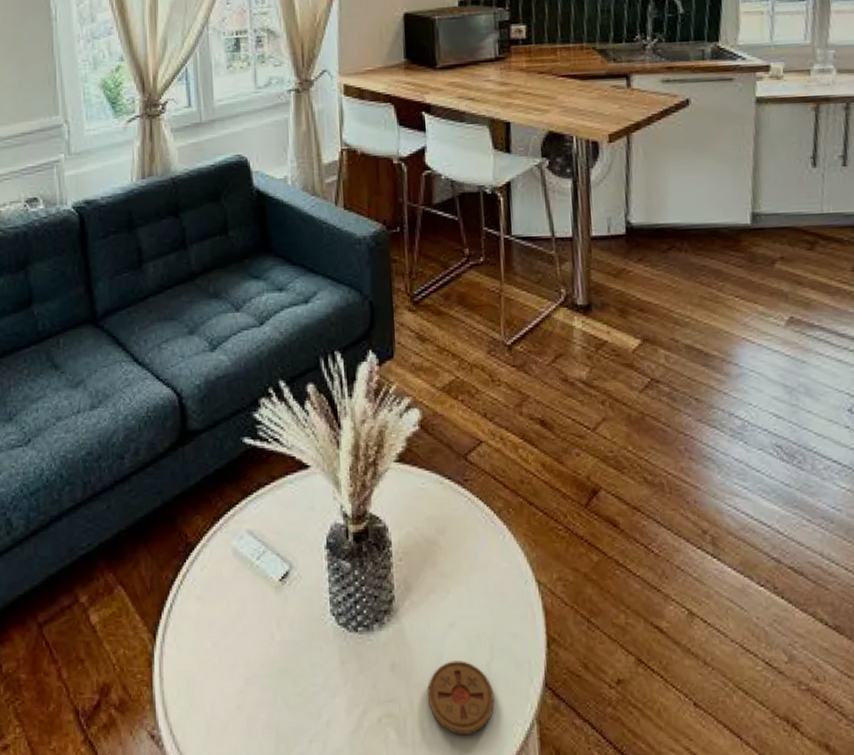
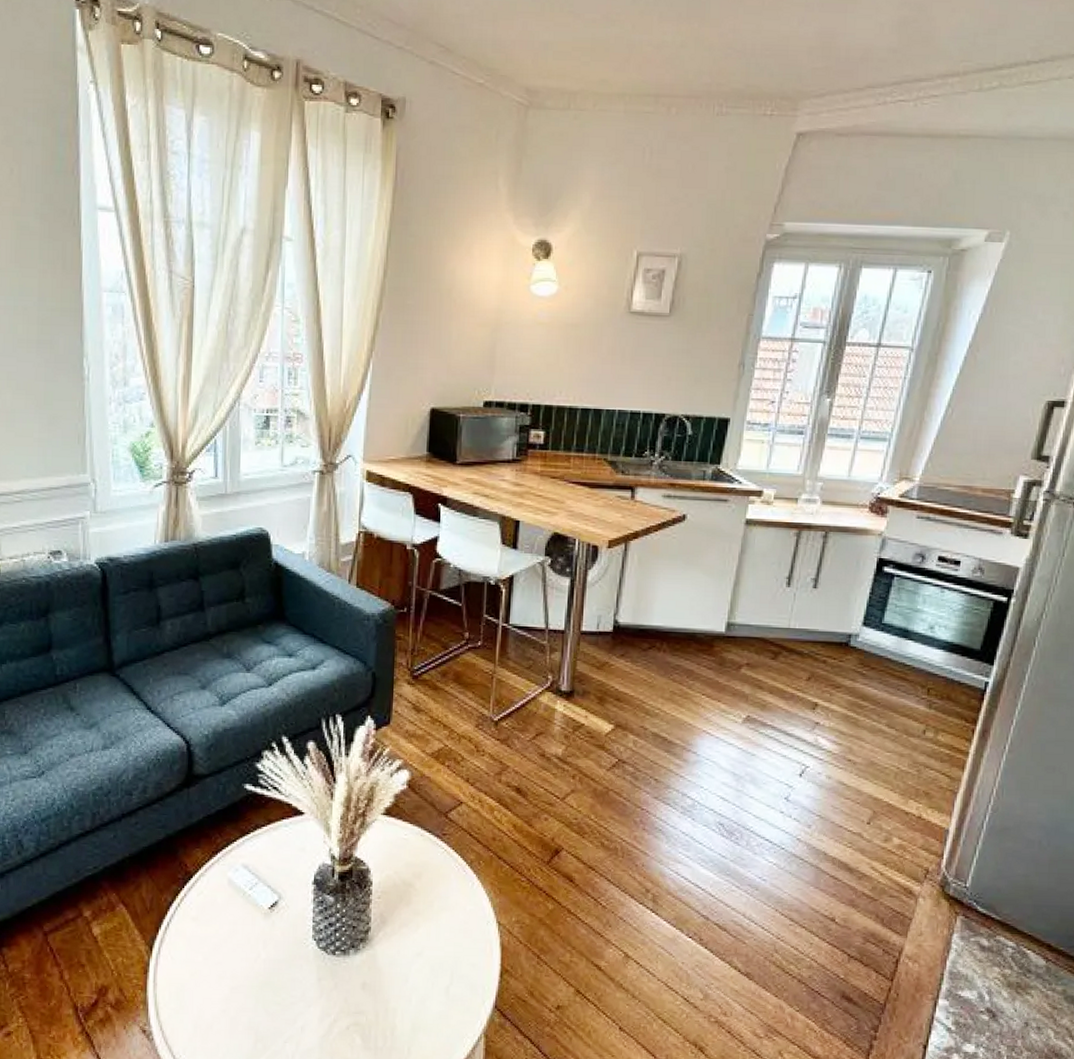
coaster: present [427,661,495,735] -> none [391,983,450,1044]

